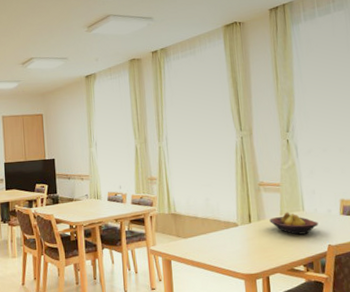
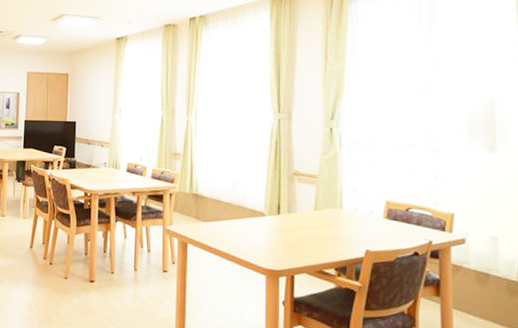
fruit bowl: present [269,212,319,235] -> none [301,207,357,235]

